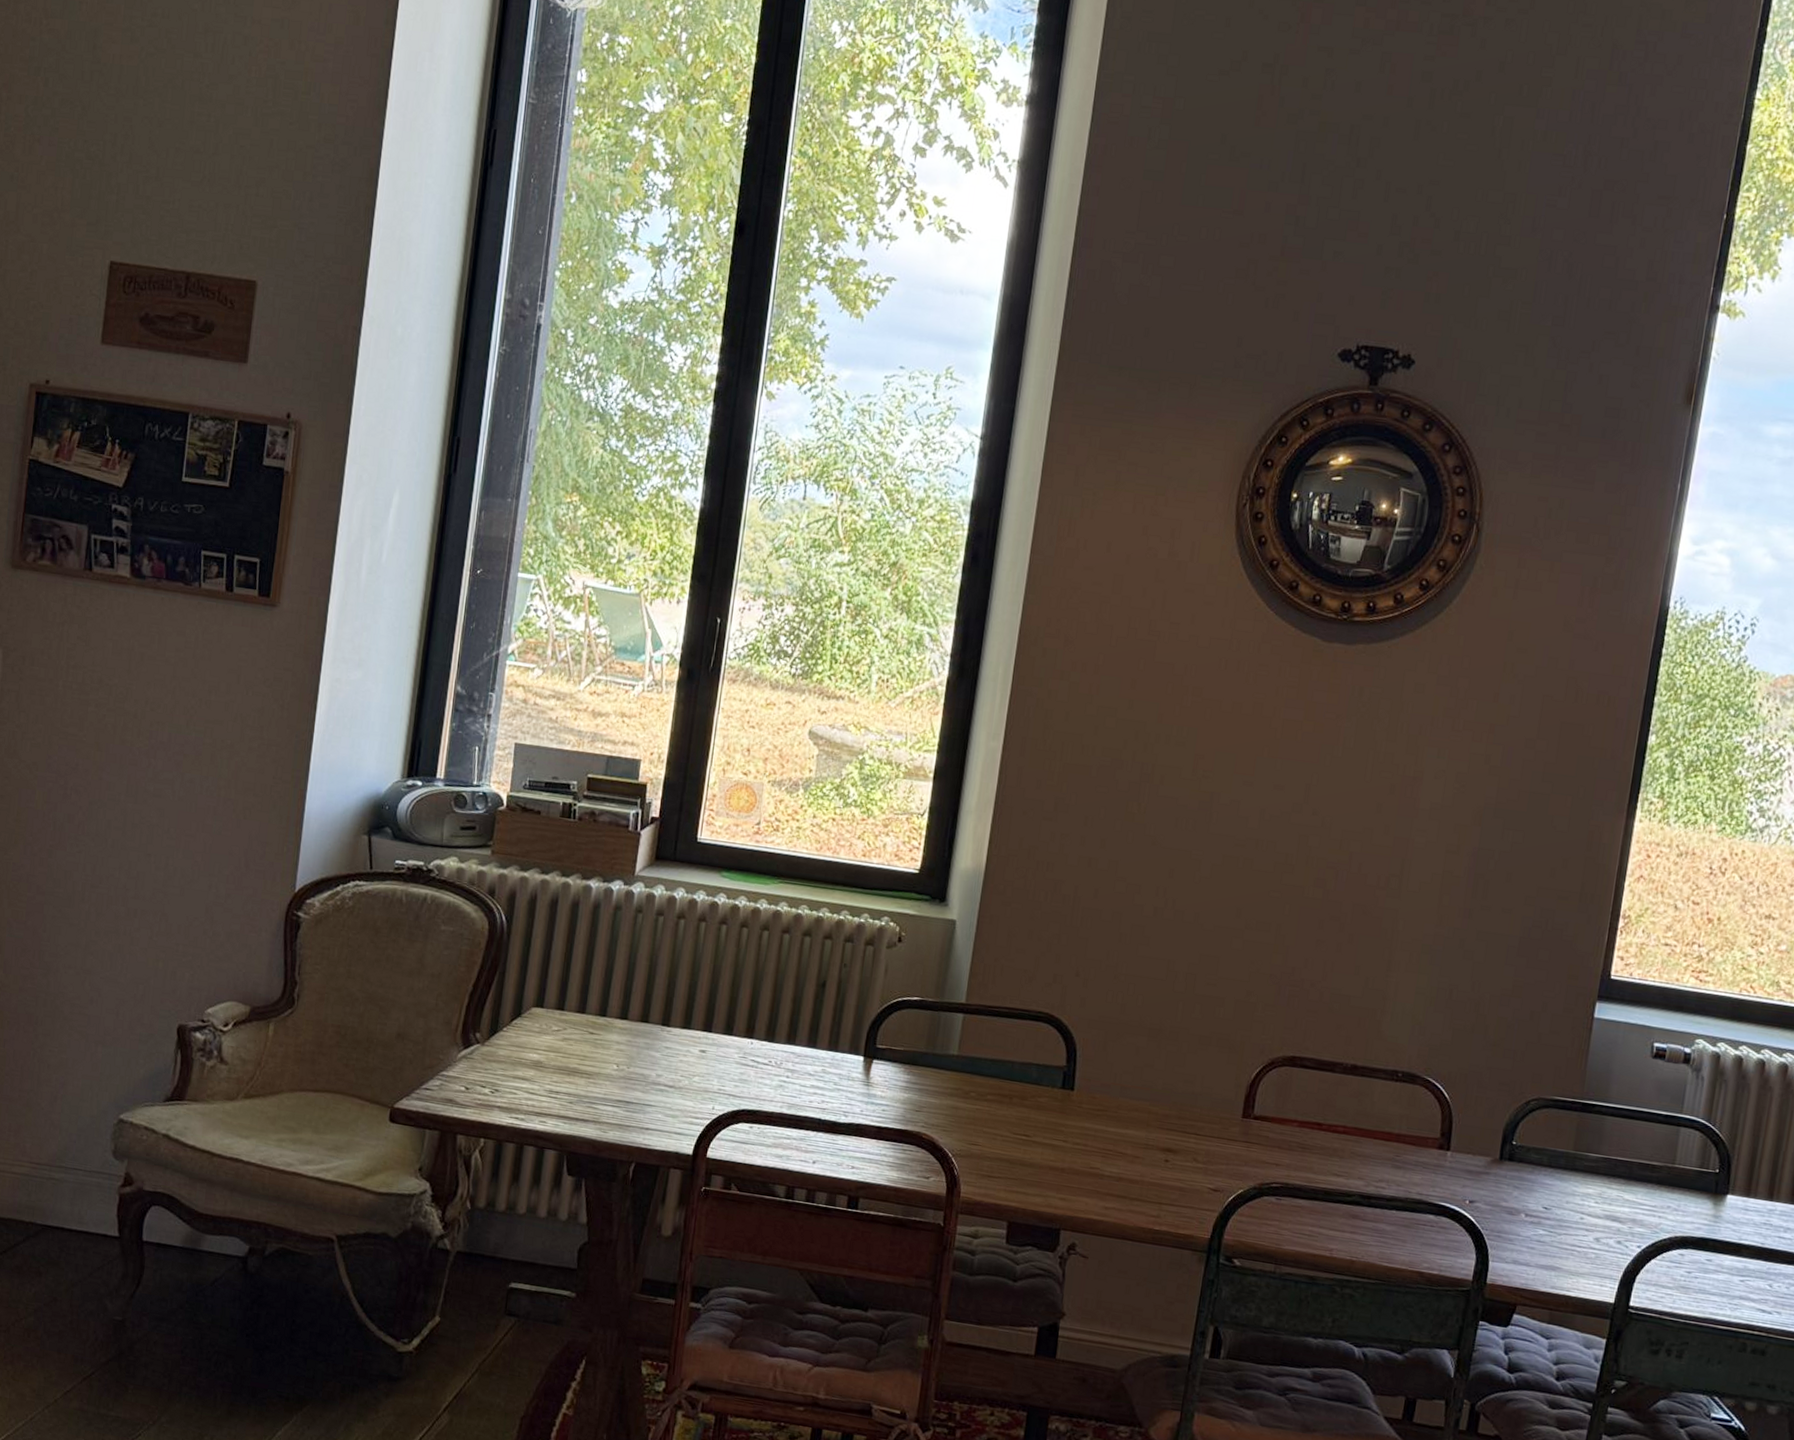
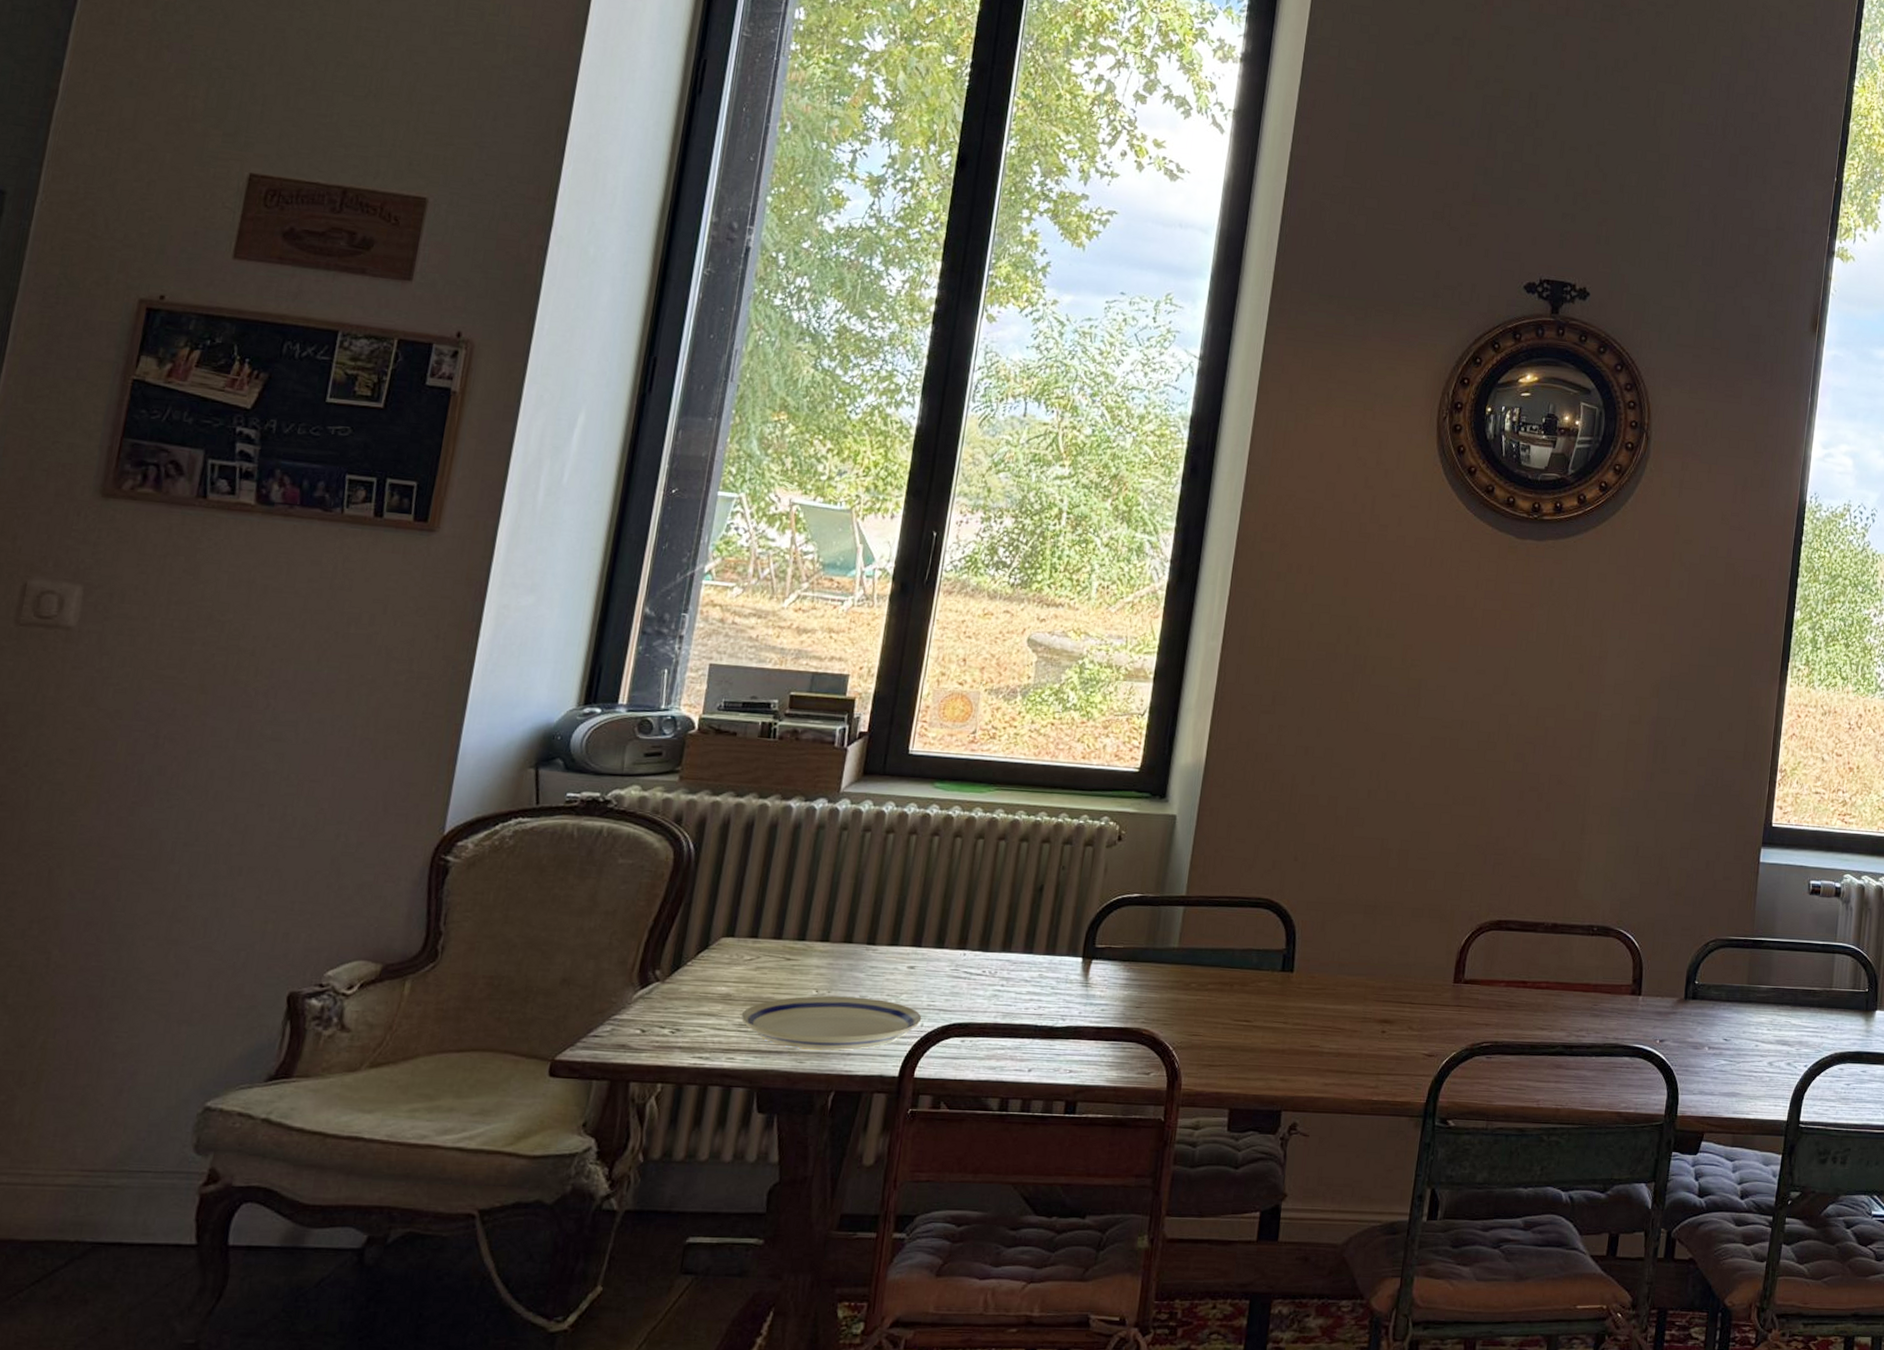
plate: none [551,1070,713,1125] -> present [741,995,922,1050]

